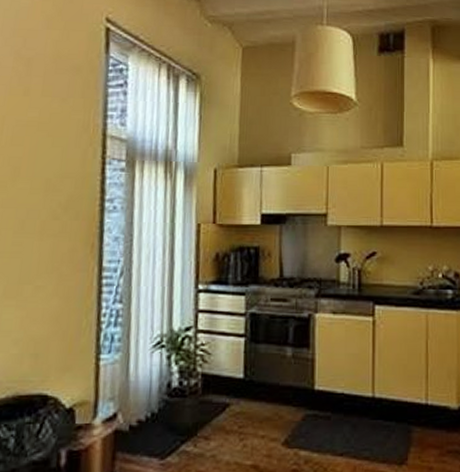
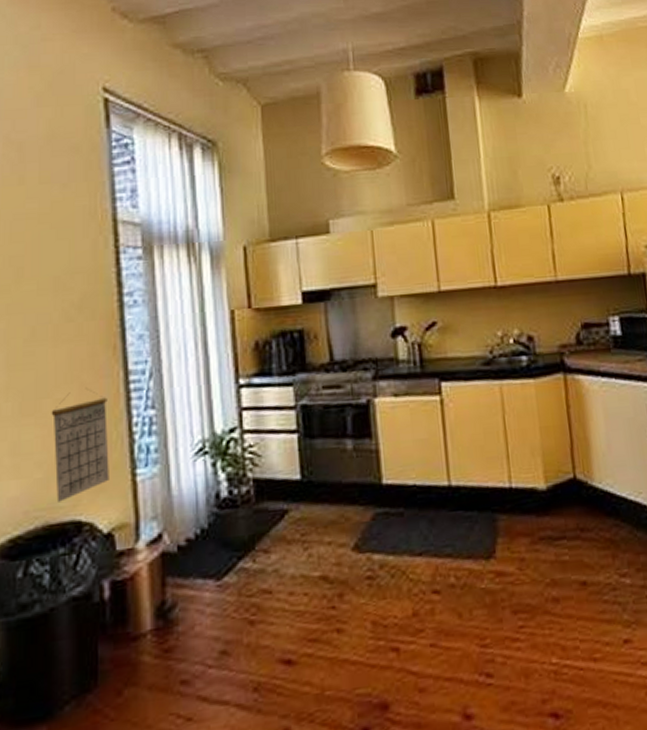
calendar: none [27,279,82,376] -> present [51,388,109,502]

